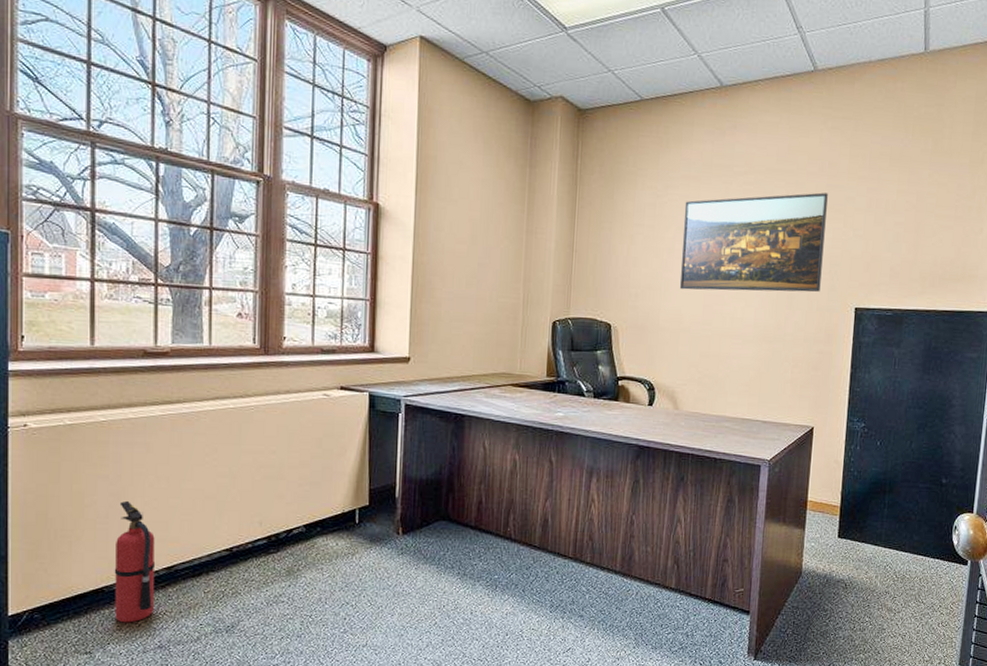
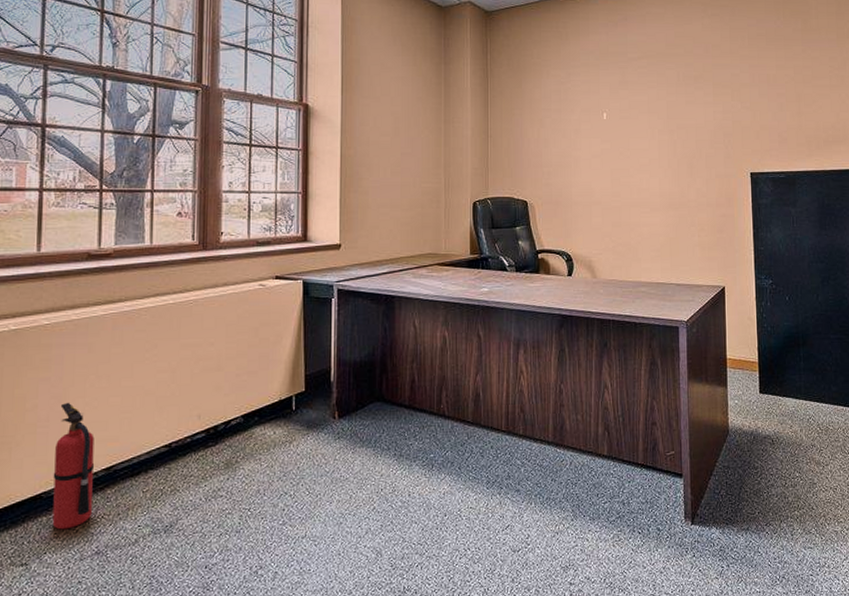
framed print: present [679,192,828,293] -> none [587,71,717,166]

